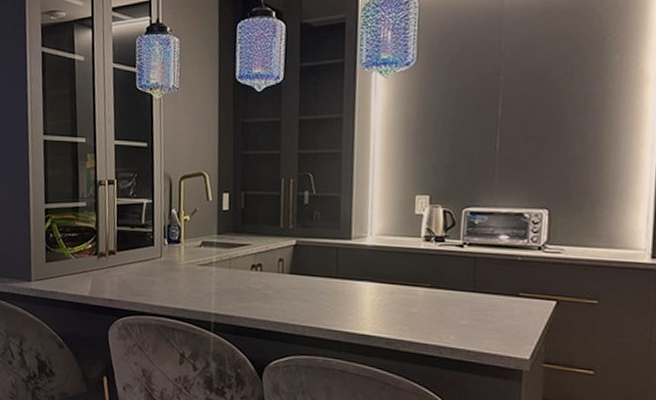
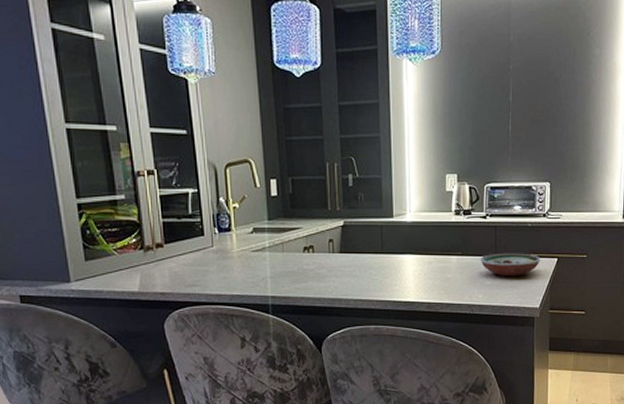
decorative bowl: none [453,289,533,318] -> present [480,253,541,277]

